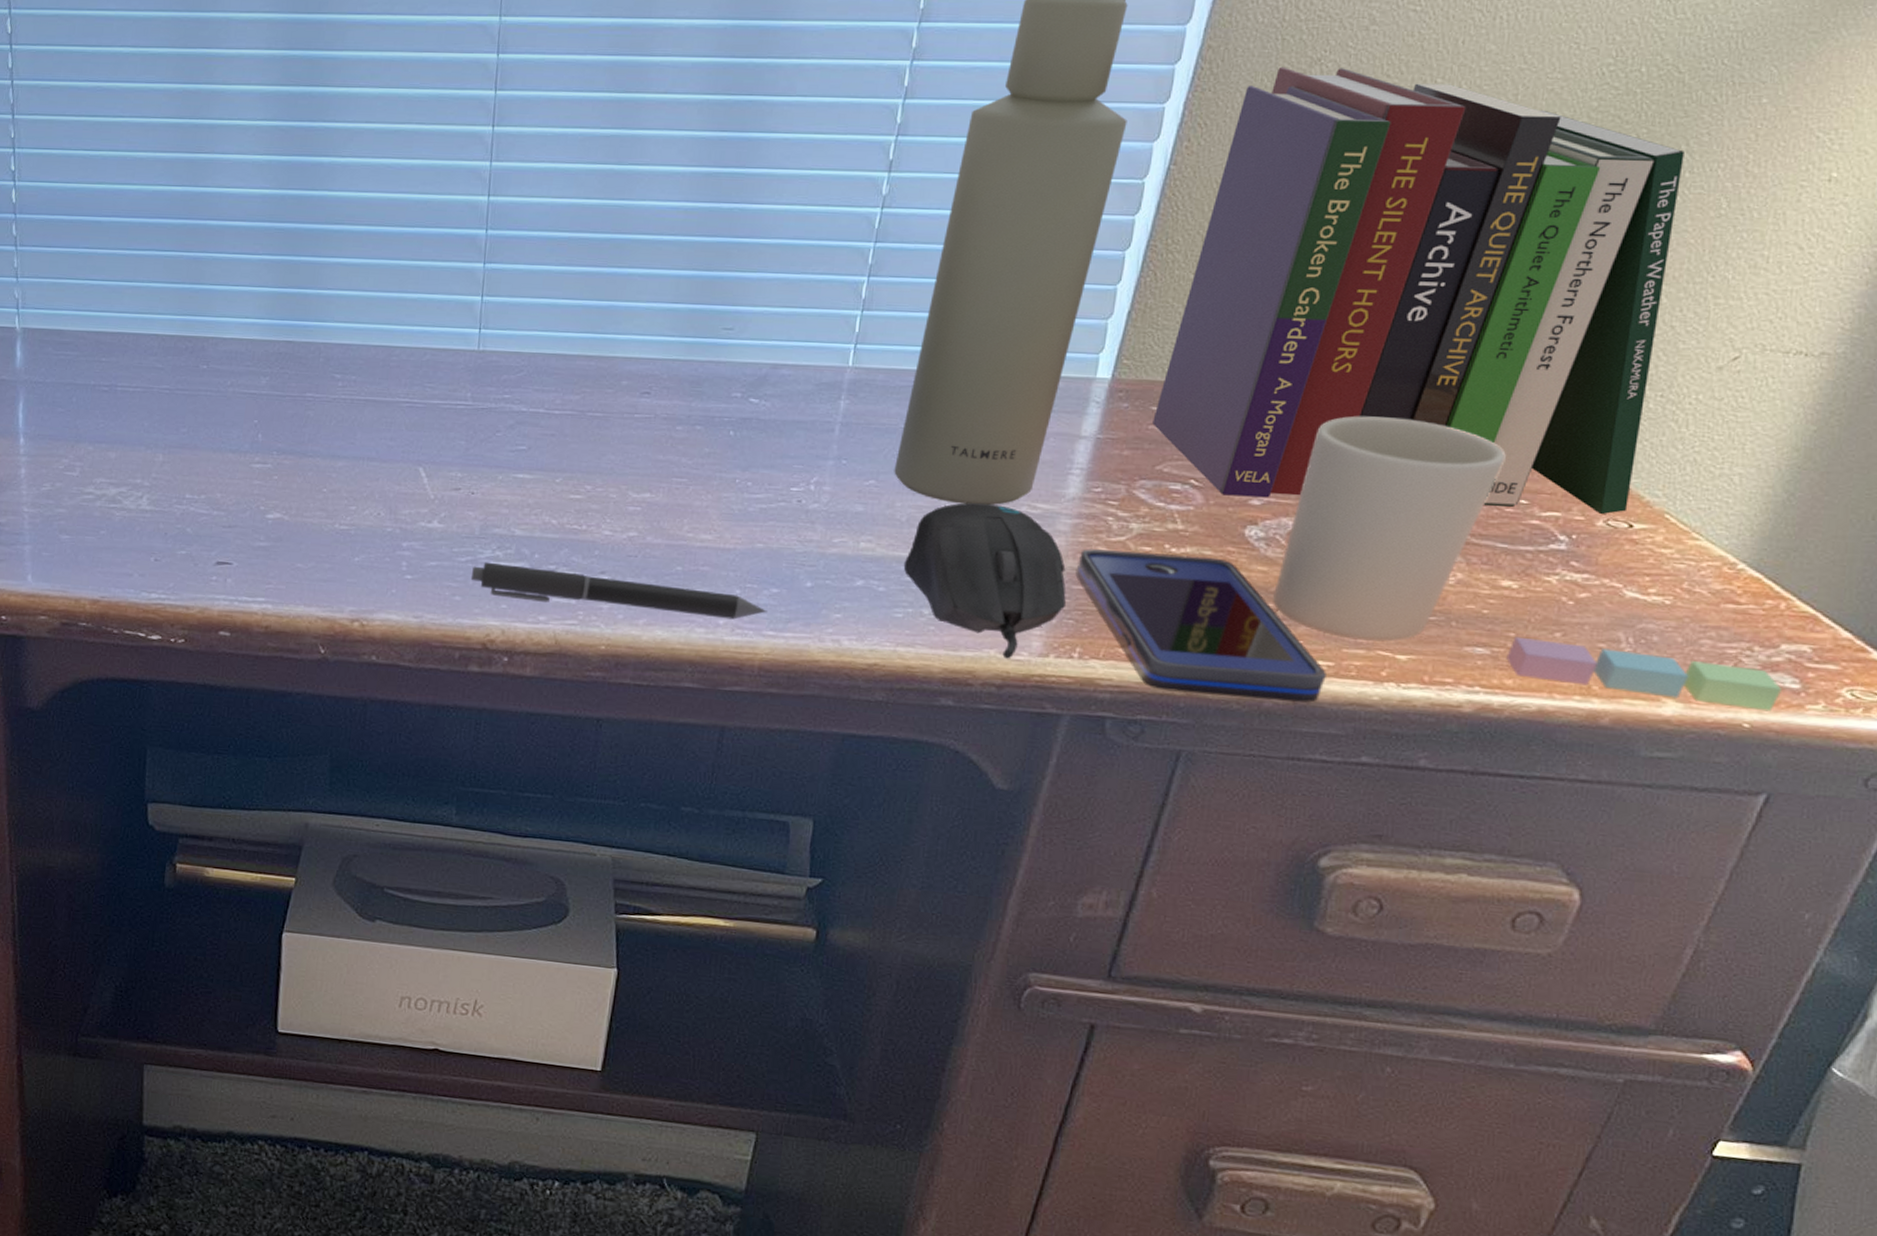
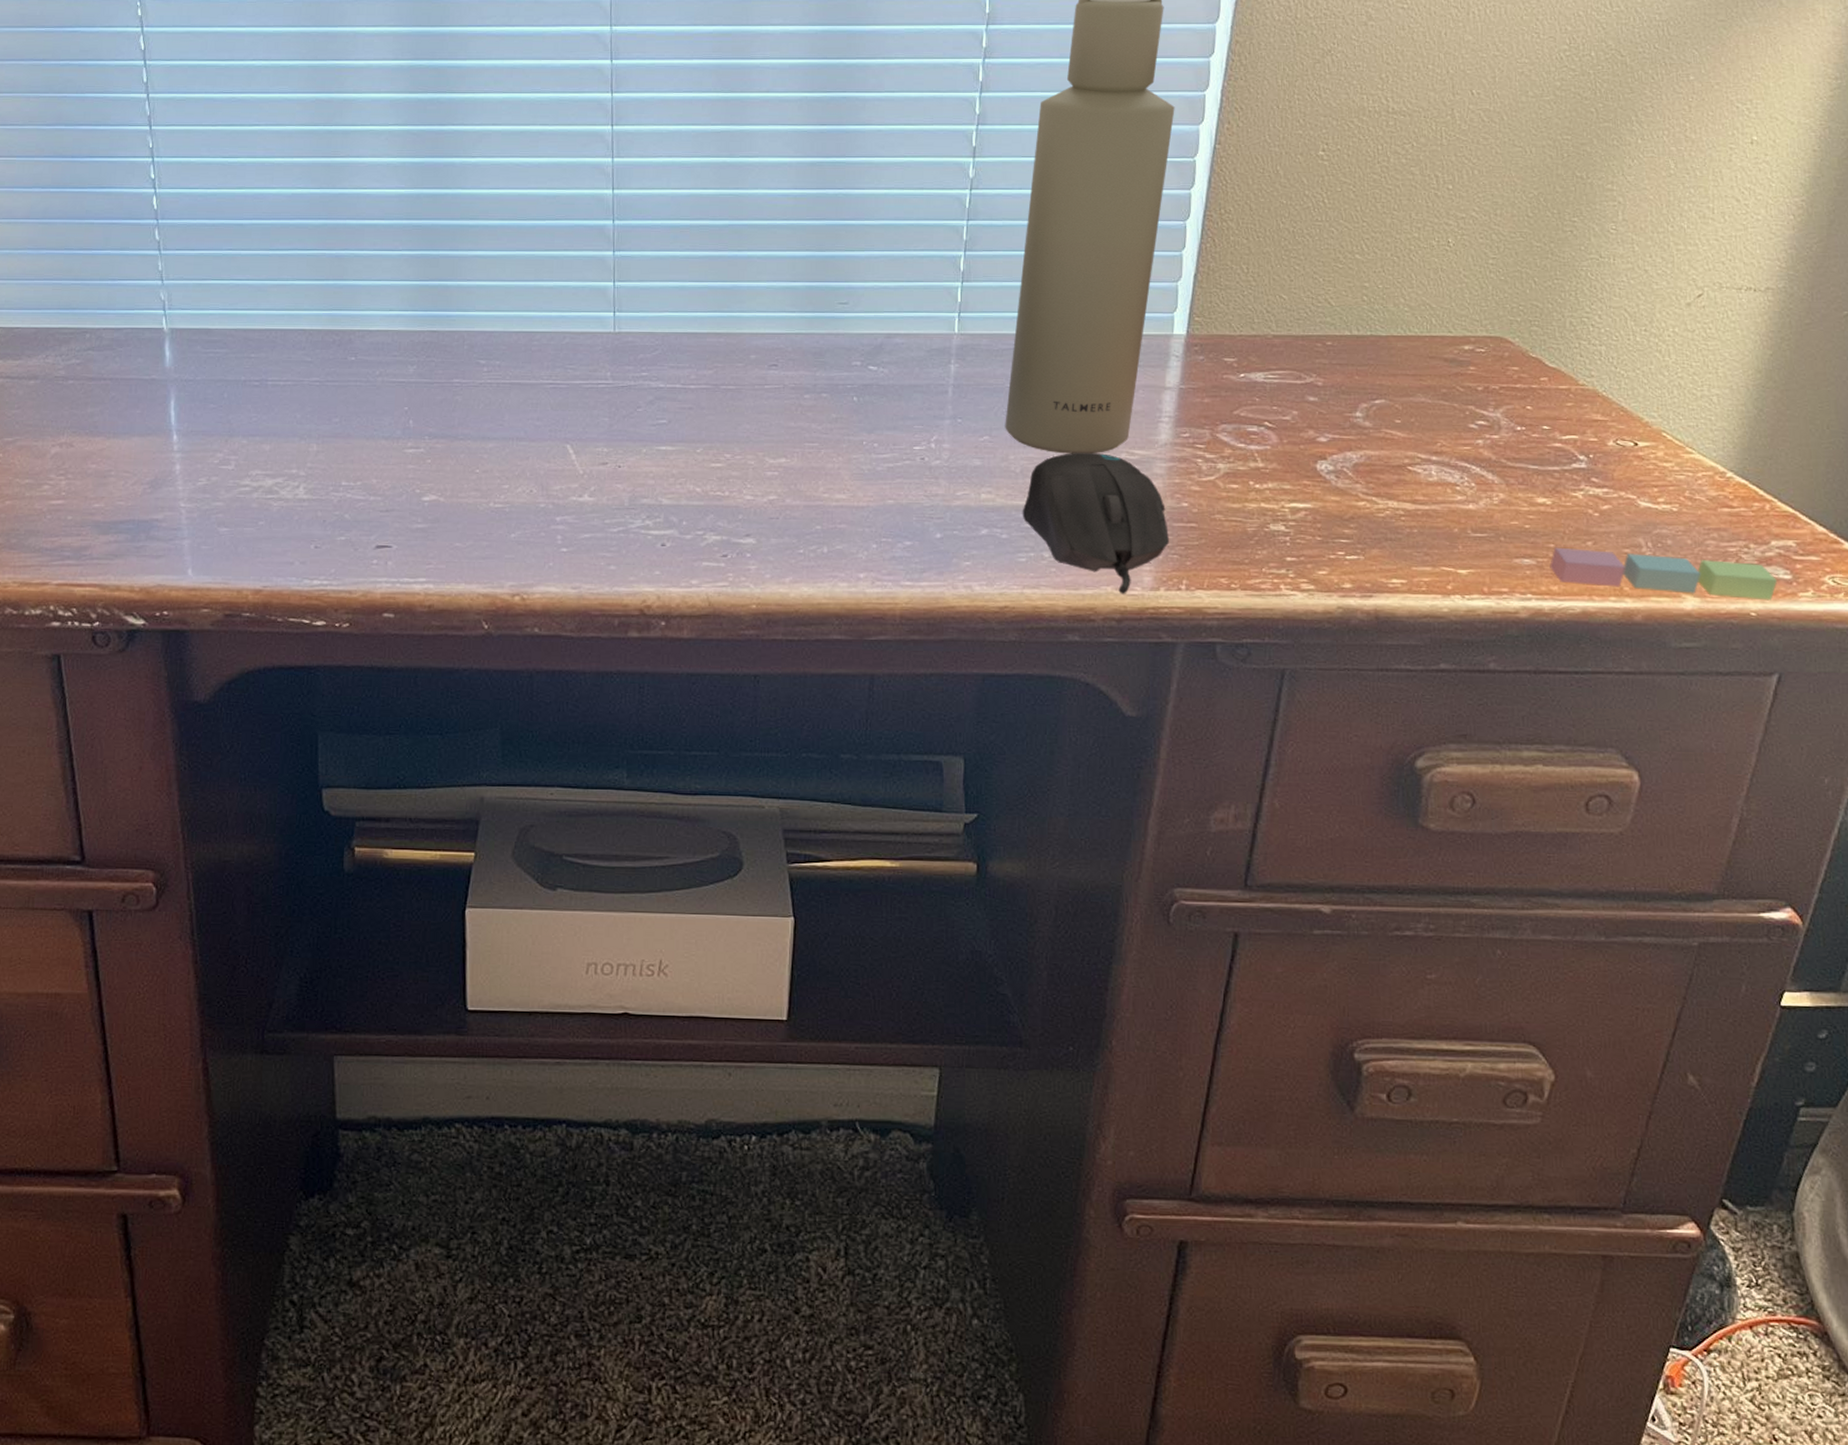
pen: present [471,562,767,620] -> none [625,531,903,573]
mobile phone: present [1075,549,1326,703] -> none [1175,489,1401,618]
books: present [1152,67,1684,515] -> none [1226,57,1636,436]
mug: present [1273,416,1506,642] -> none [1347,358,1526,559]

